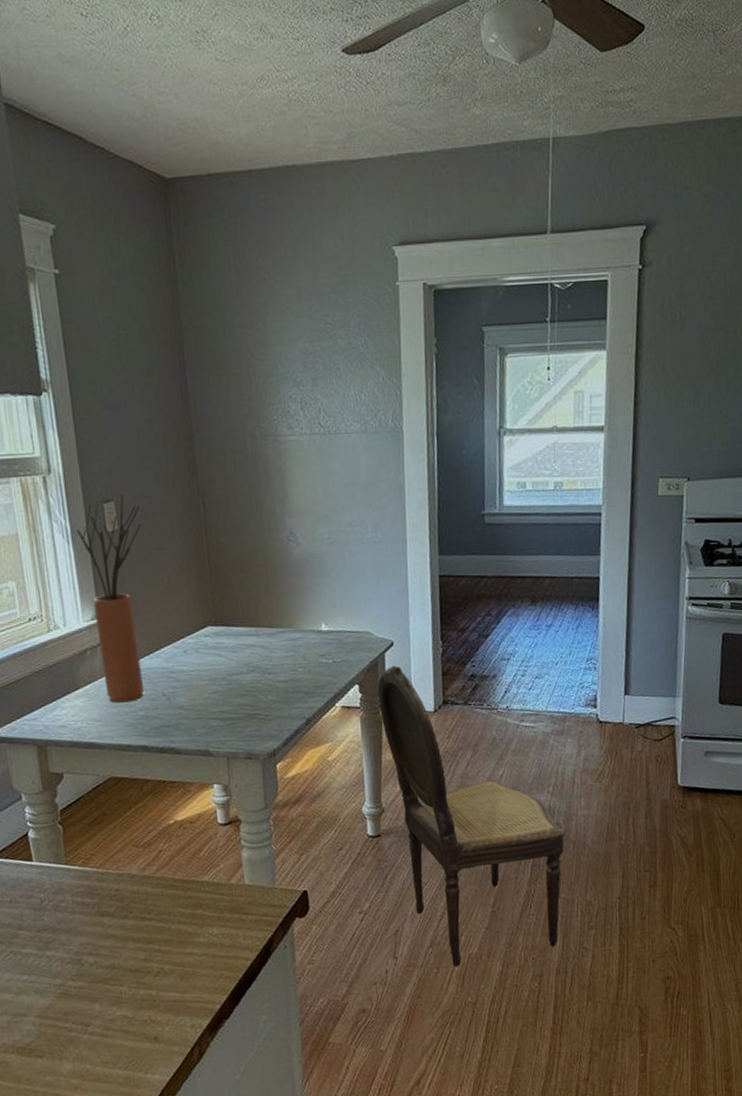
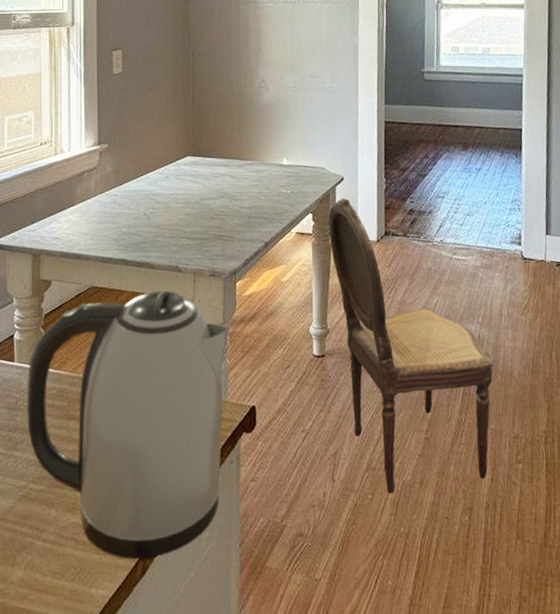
kettle: none [49,777,276,1045] -> present [26,291,230,560]
vase: present [77,494,144,703] -> none [89,44,142,220]

